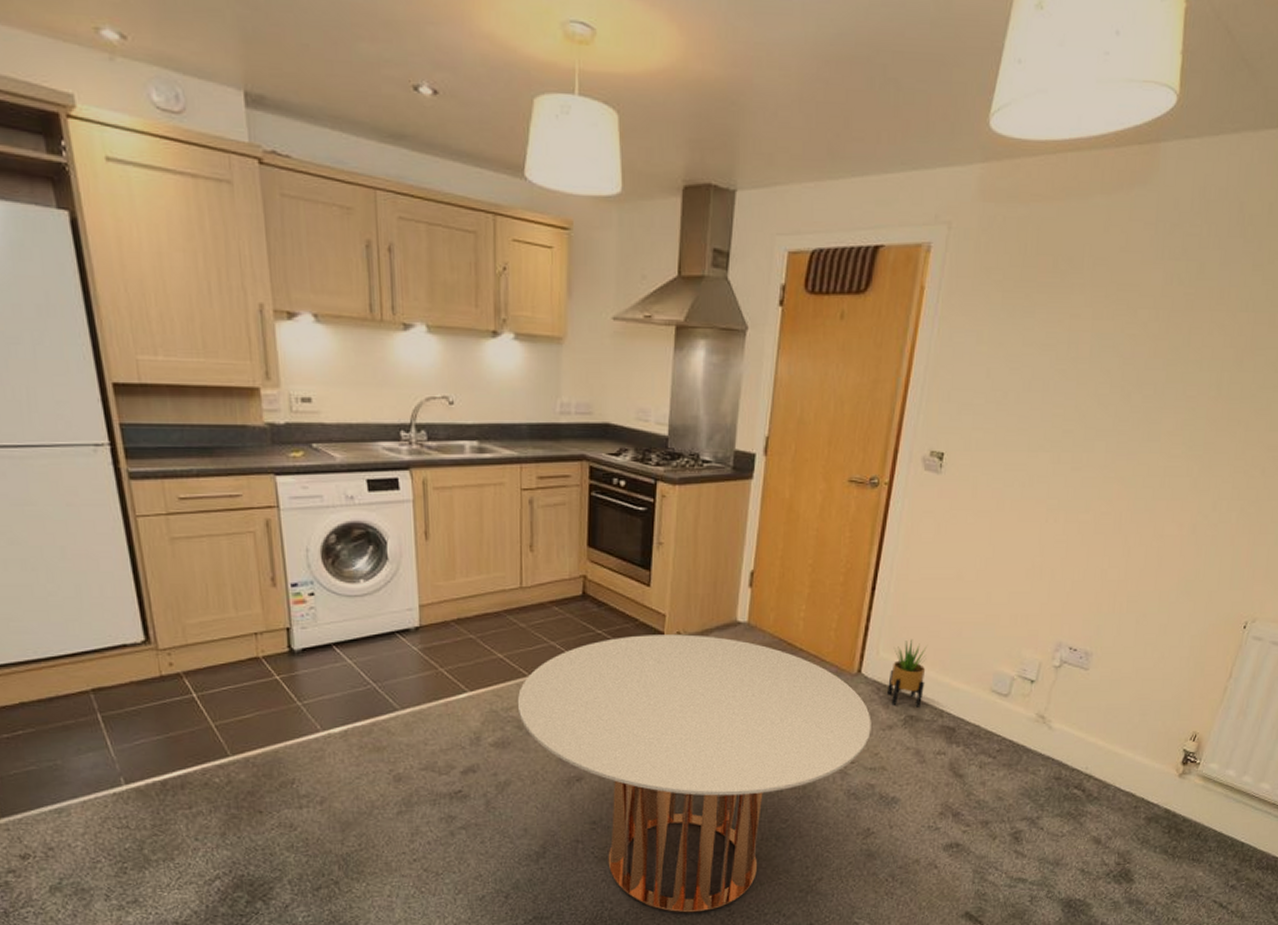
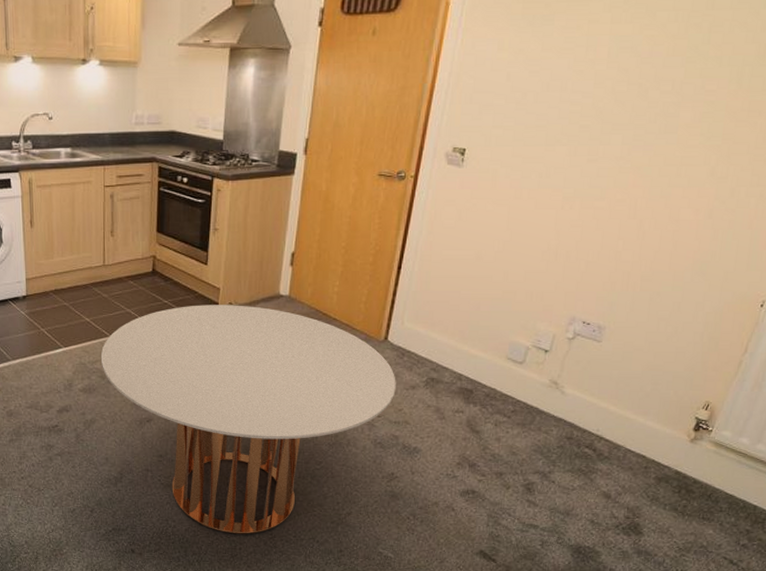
potted plant: present [888,639,927,707] -> none [411,312,448,371]

